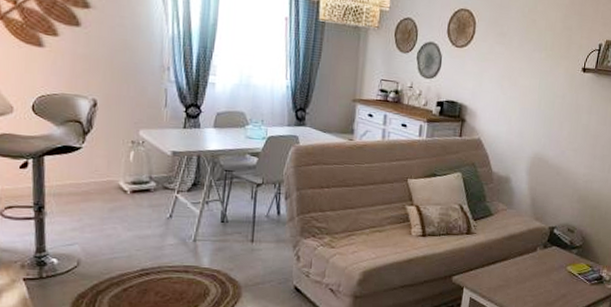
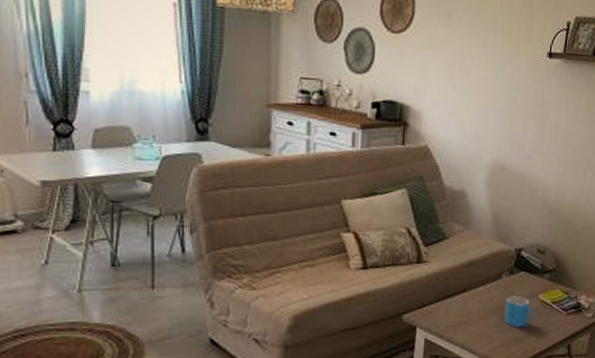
mug: none [537,266,563,294] -> present [504,295,535,328]

